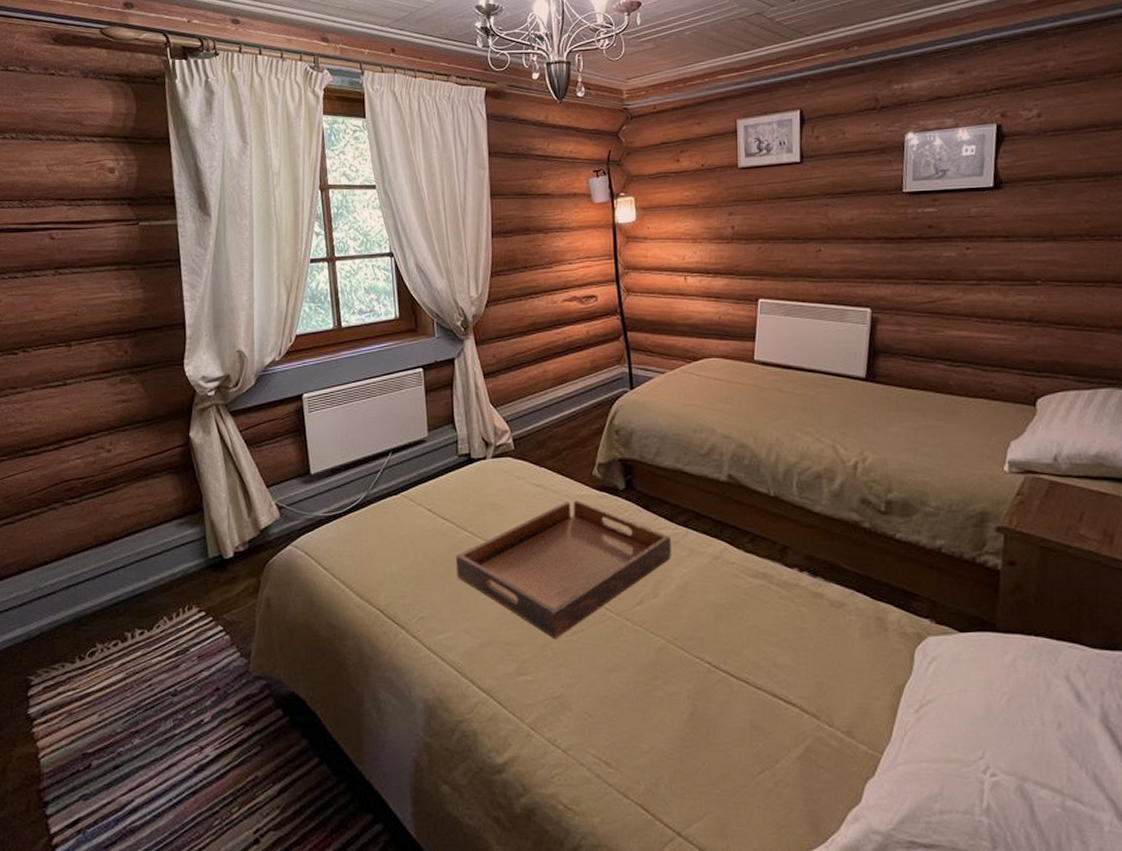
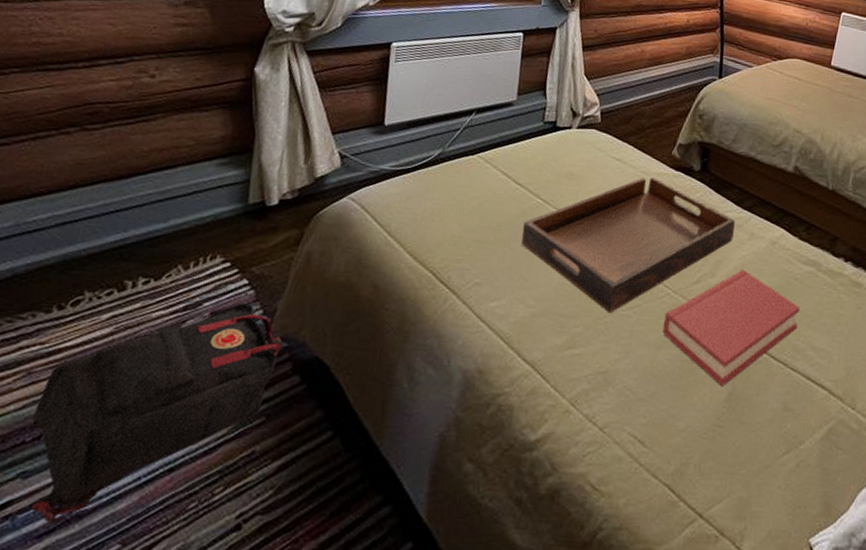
backpack: none [81,647,262,838] -> present [31,303,283,525]
hardback book: none [610,587,756,708] -> present [662,269,800,387]

